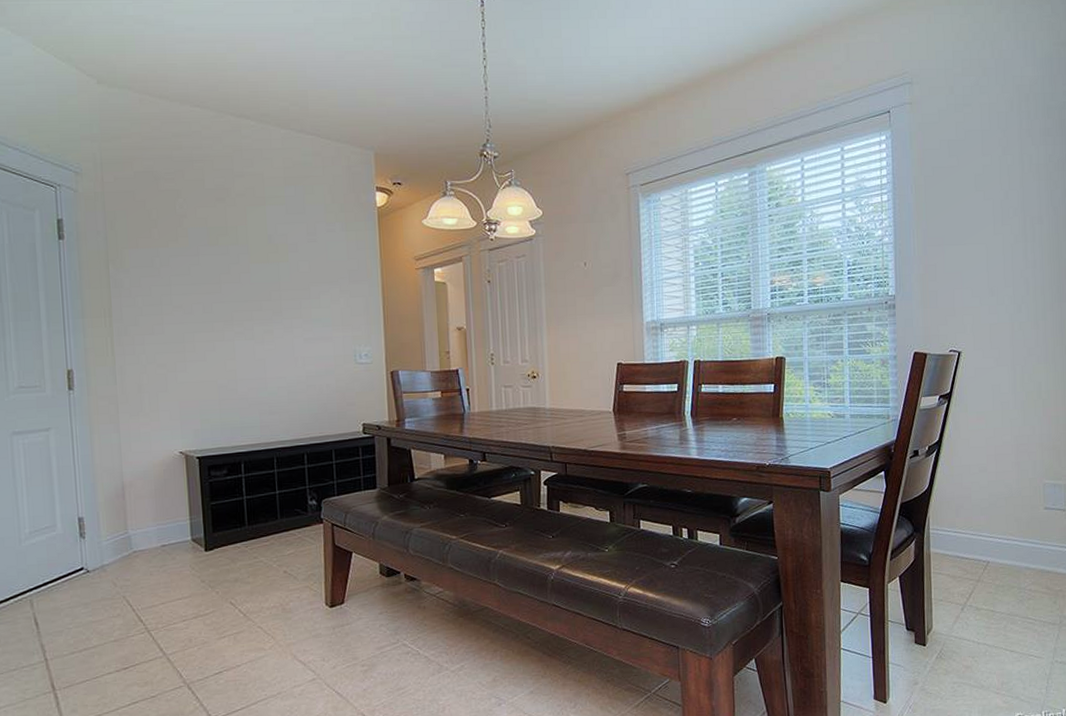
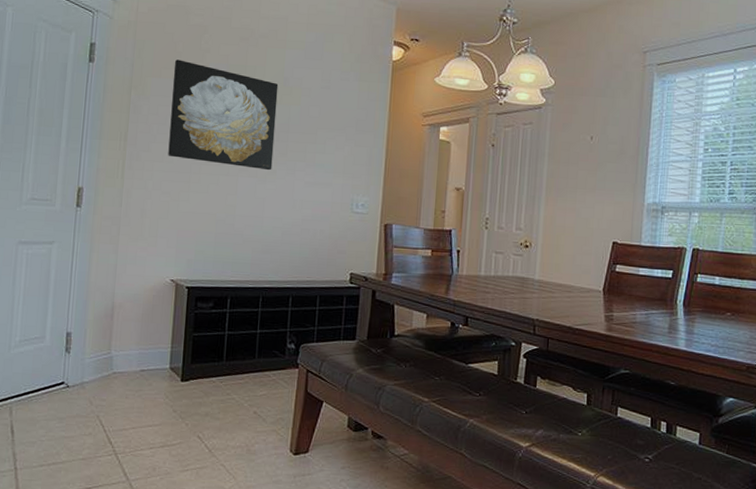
wall art: none [150,227,269,331] -> present [168,59,279,171]

